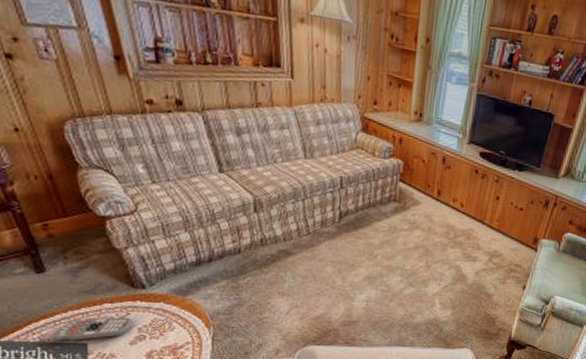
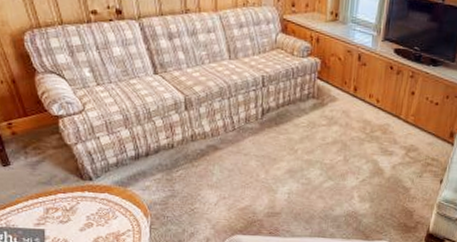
remote control: present [54,317,132,342] -> none [17,206,82,228]

